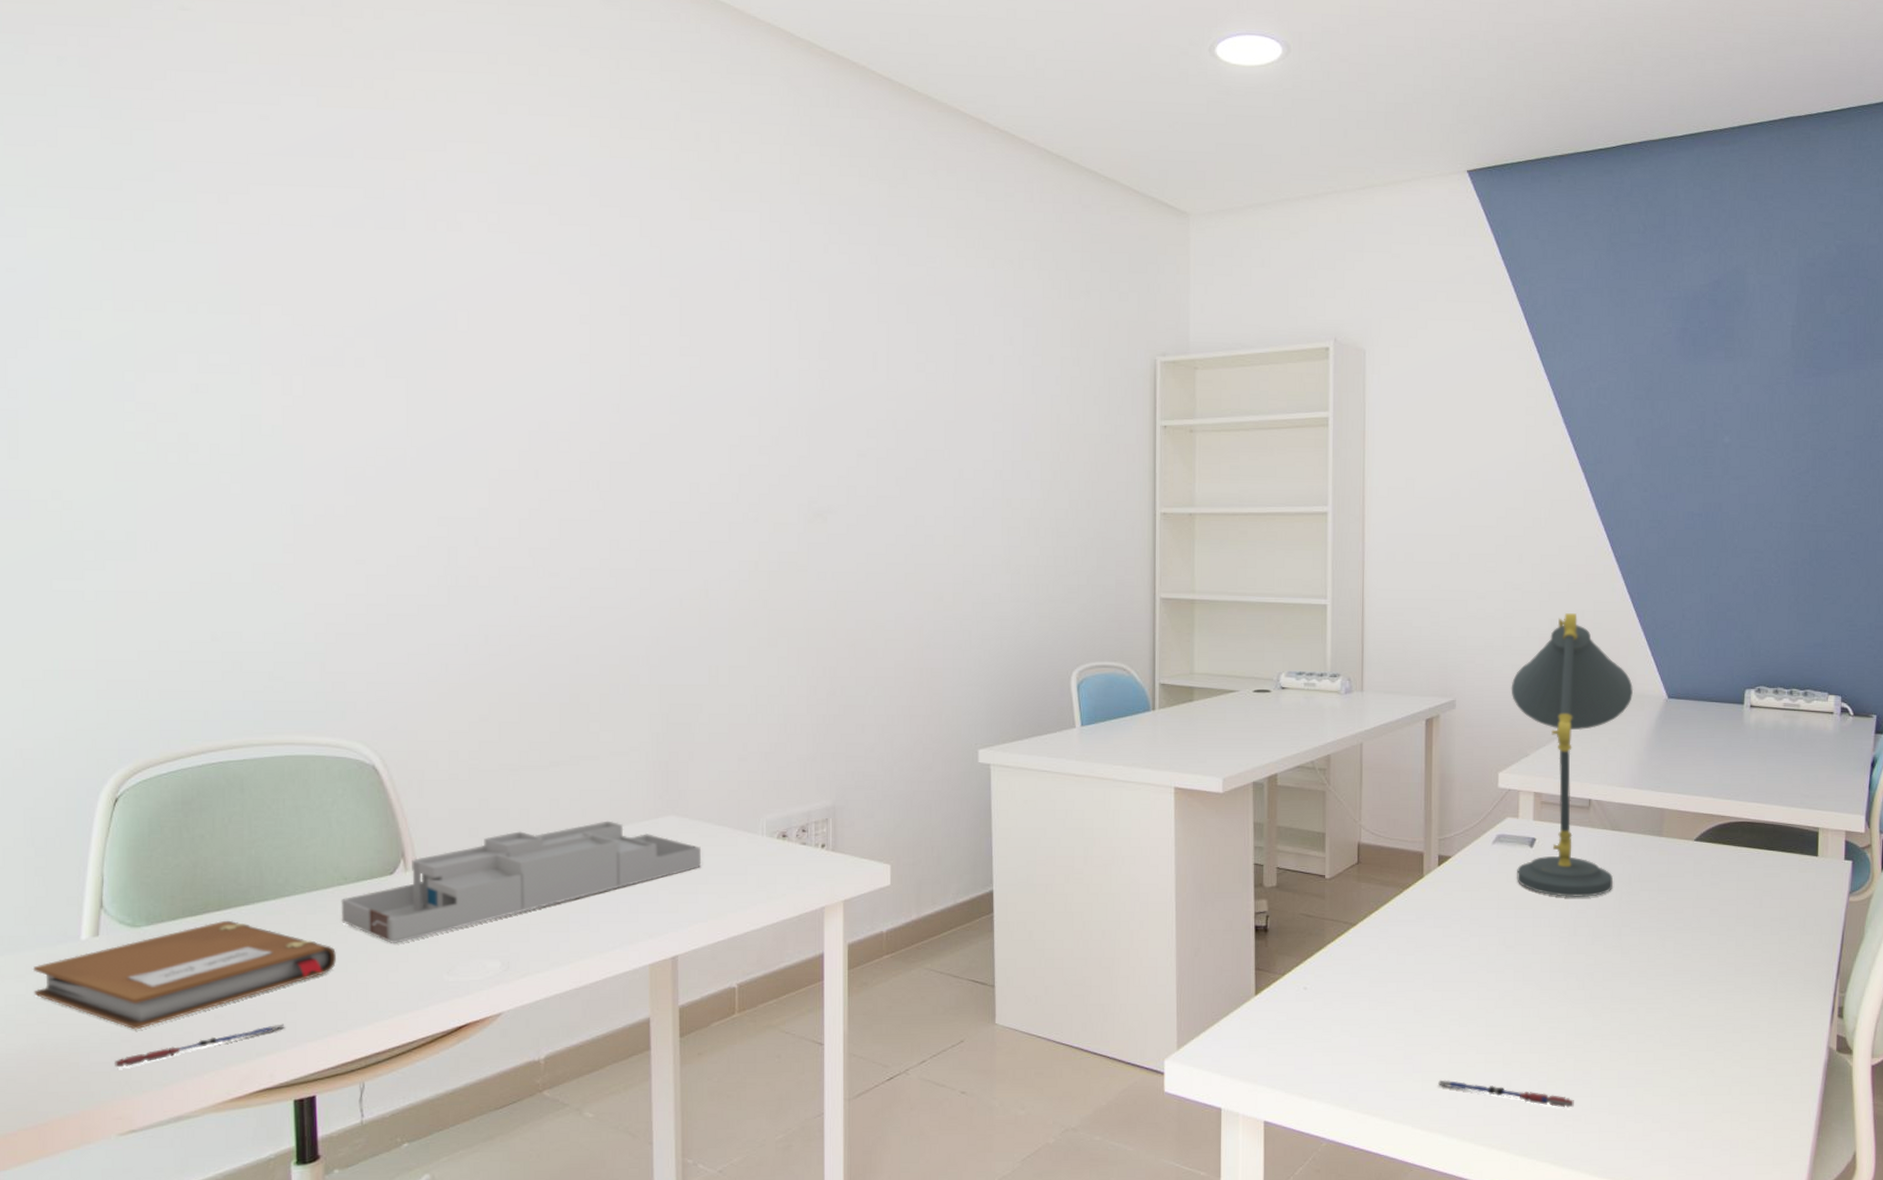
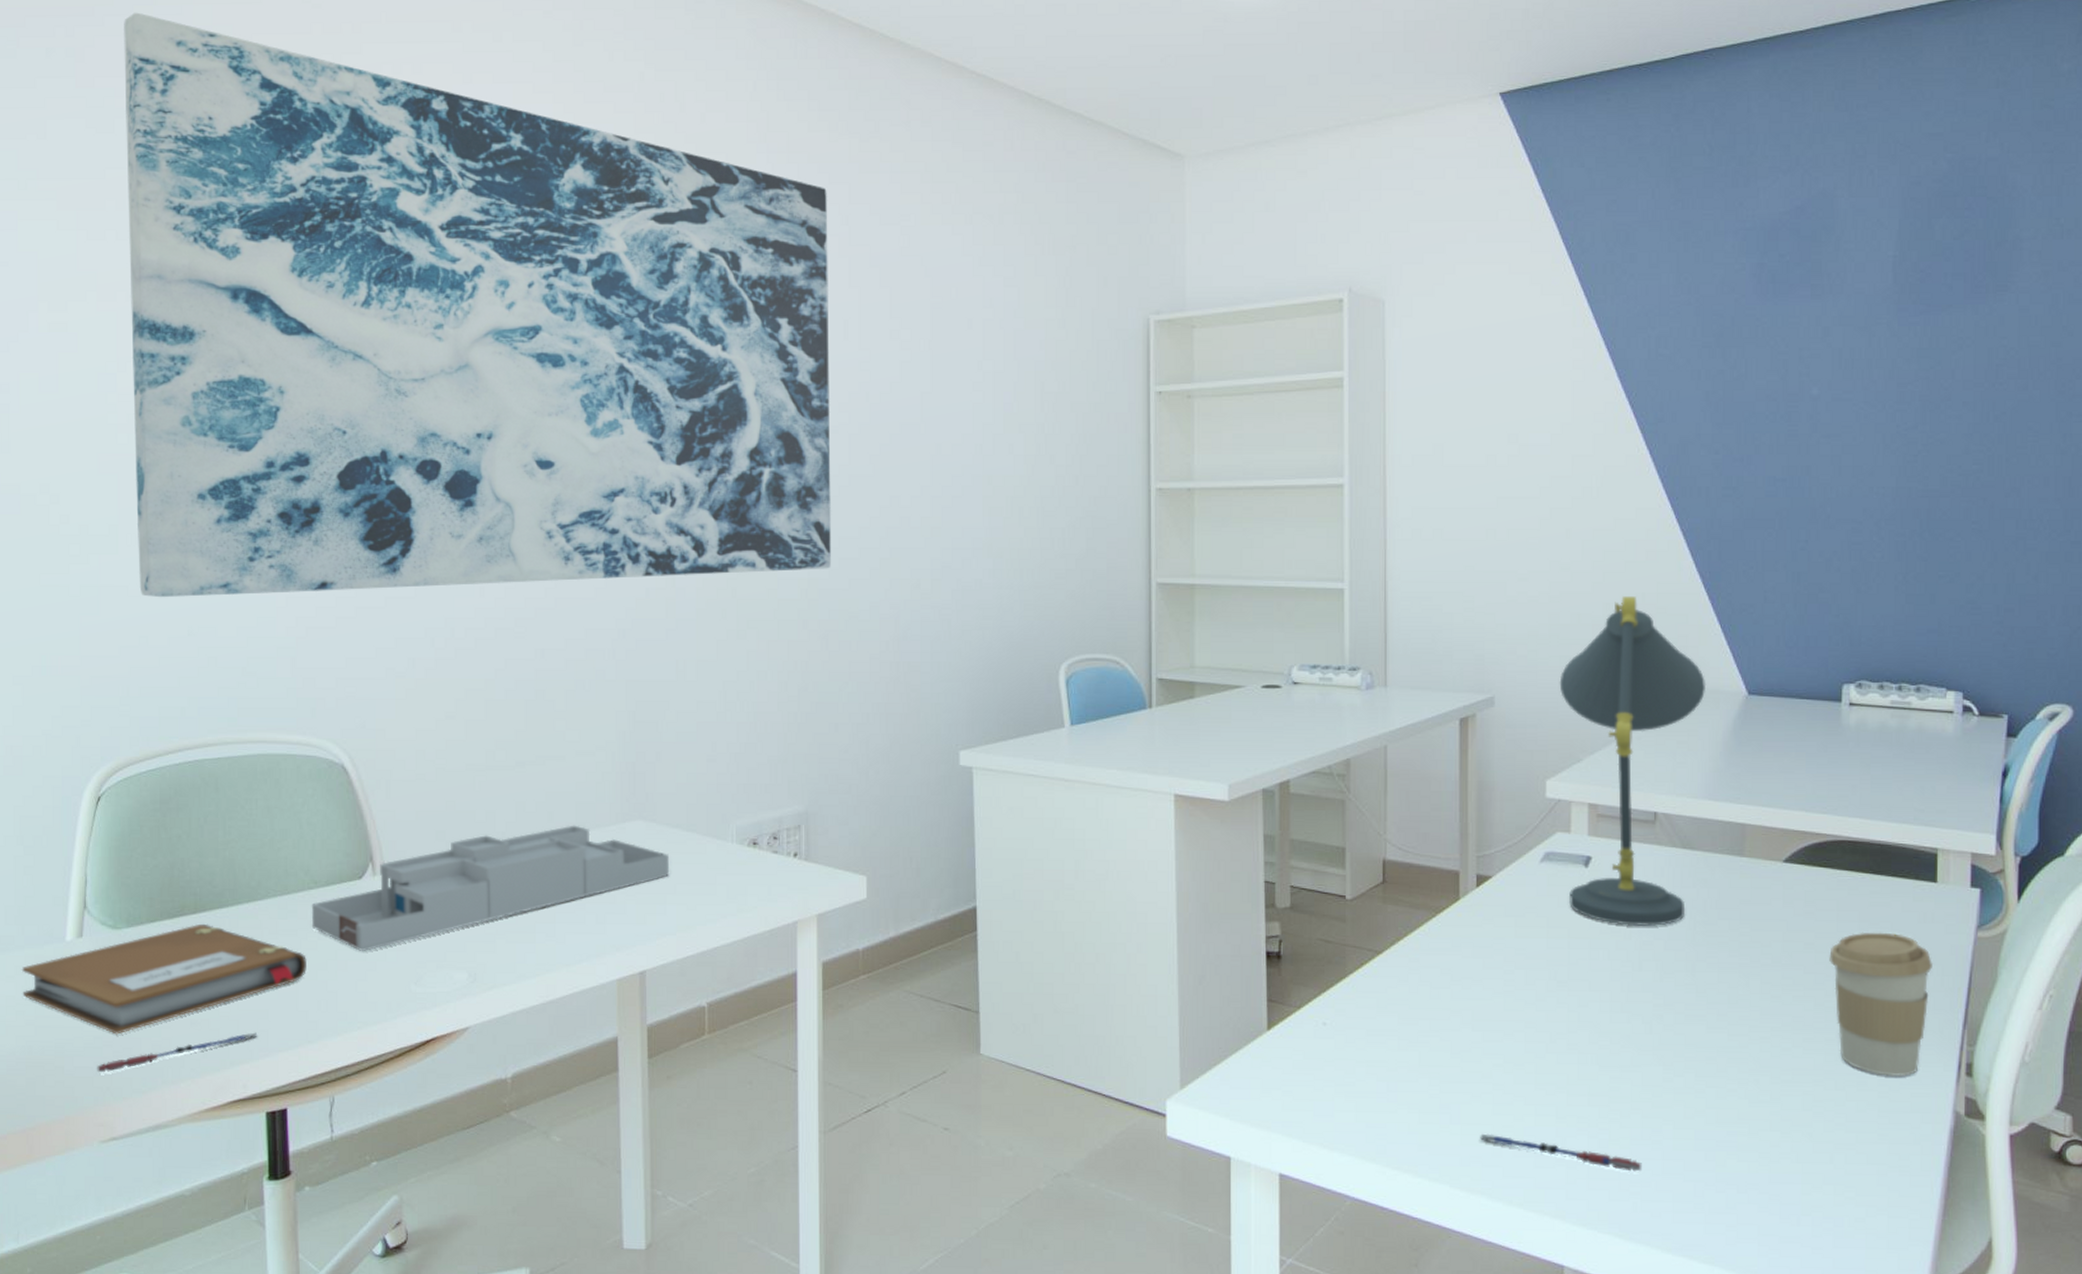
wall art: none [142,26,859,604] -> present [124,12,831,598]
coffee cup: none [1730,899,1814,1021] -> present [1829,932,1934,1077]

